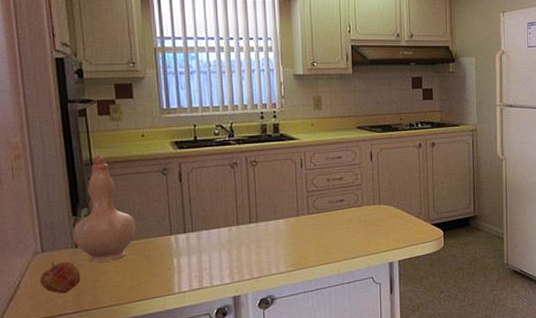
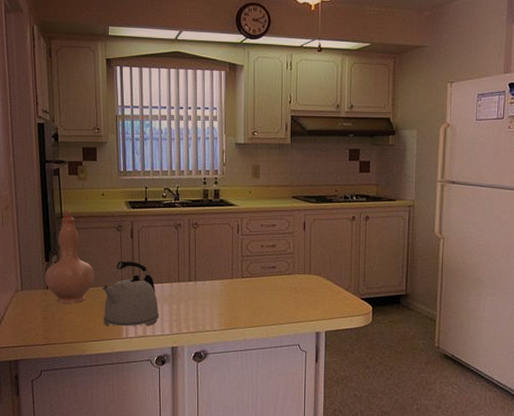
apple: present [41,261,81,293] -> none [20,300,50,327]
kettle: none [146,206,218,282] -> present [102,260,160,327]

